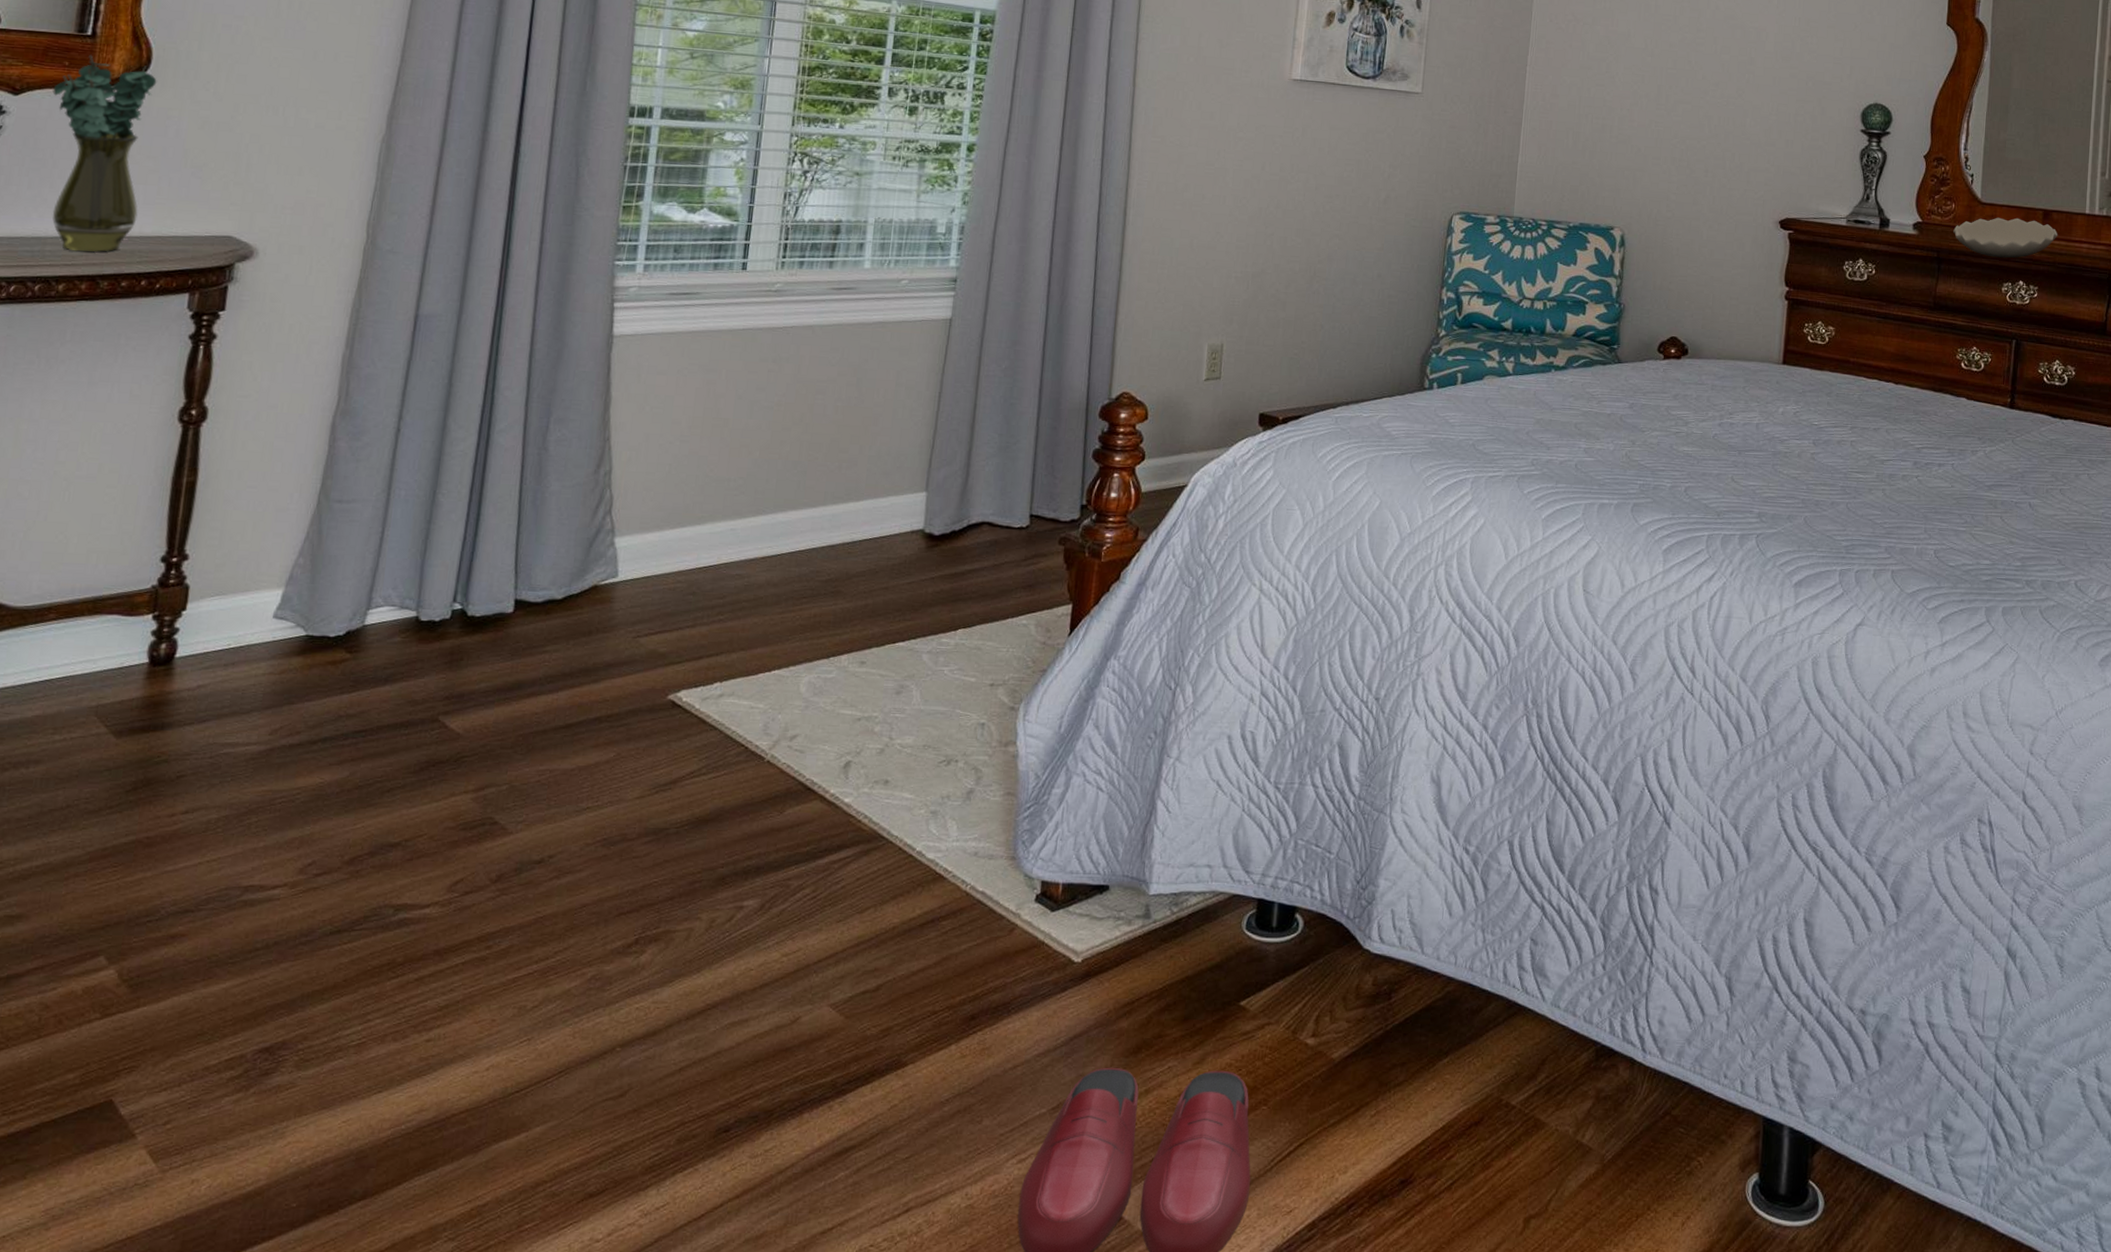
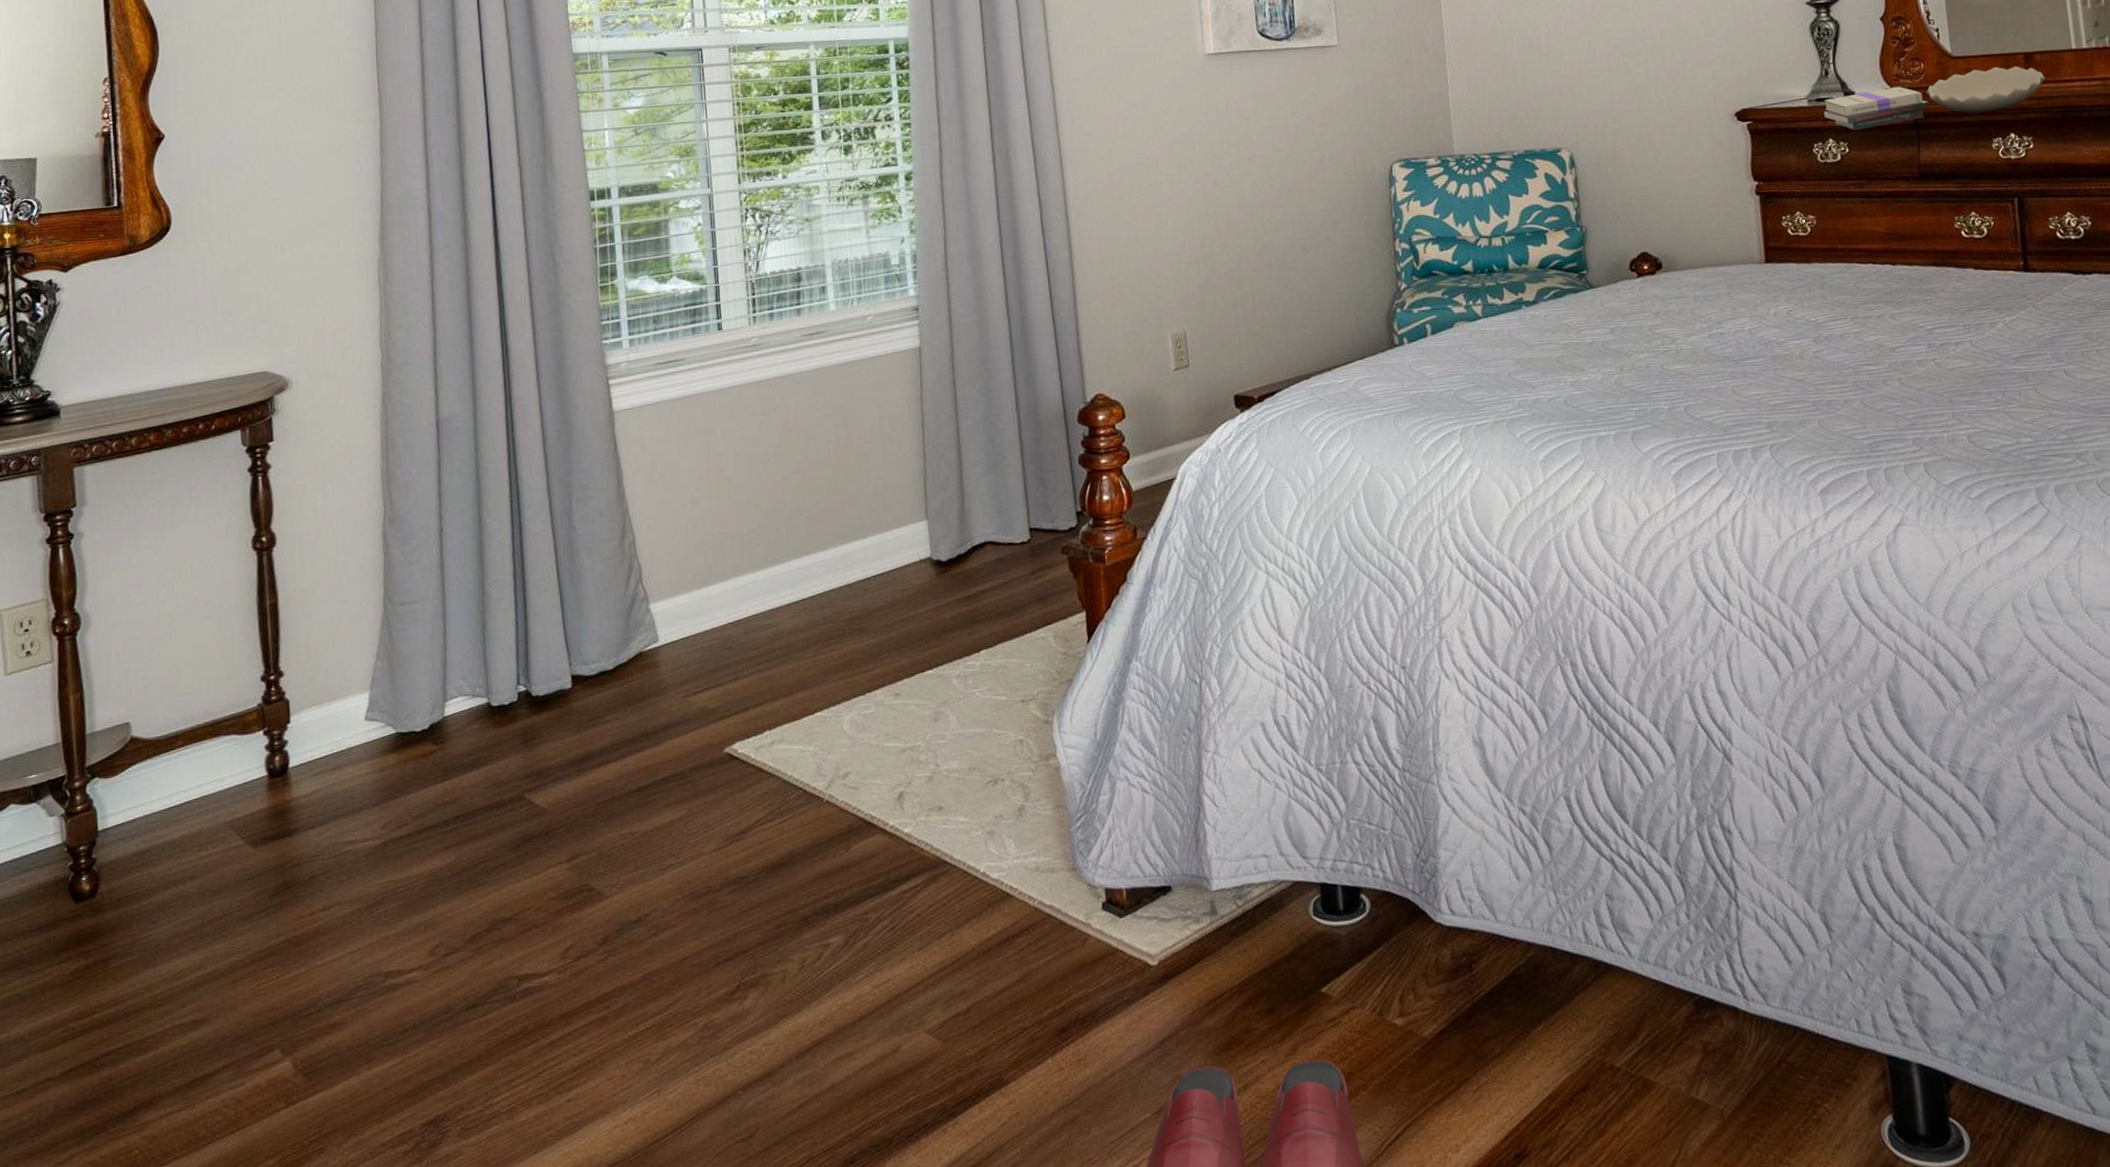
vase: present [51,55,157,252] -> none [95,224,185,406]
books: none [1859,220,1954,256] -> present [1824,86,1930,131]

